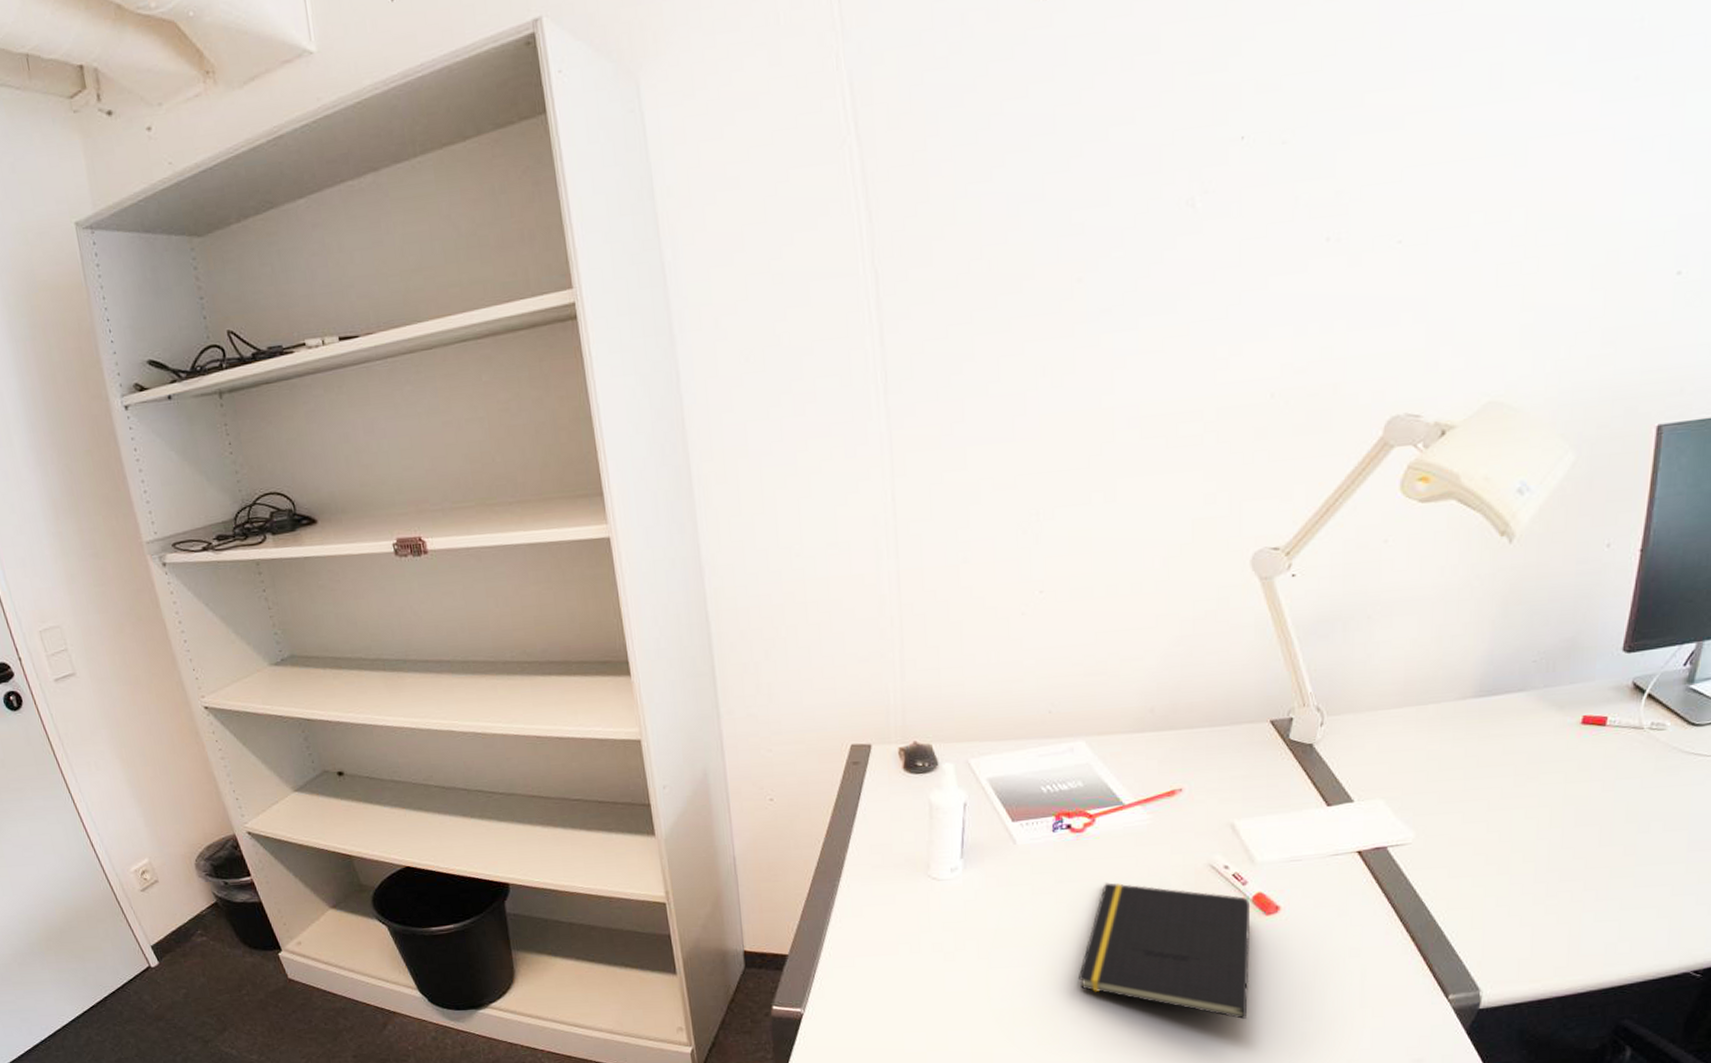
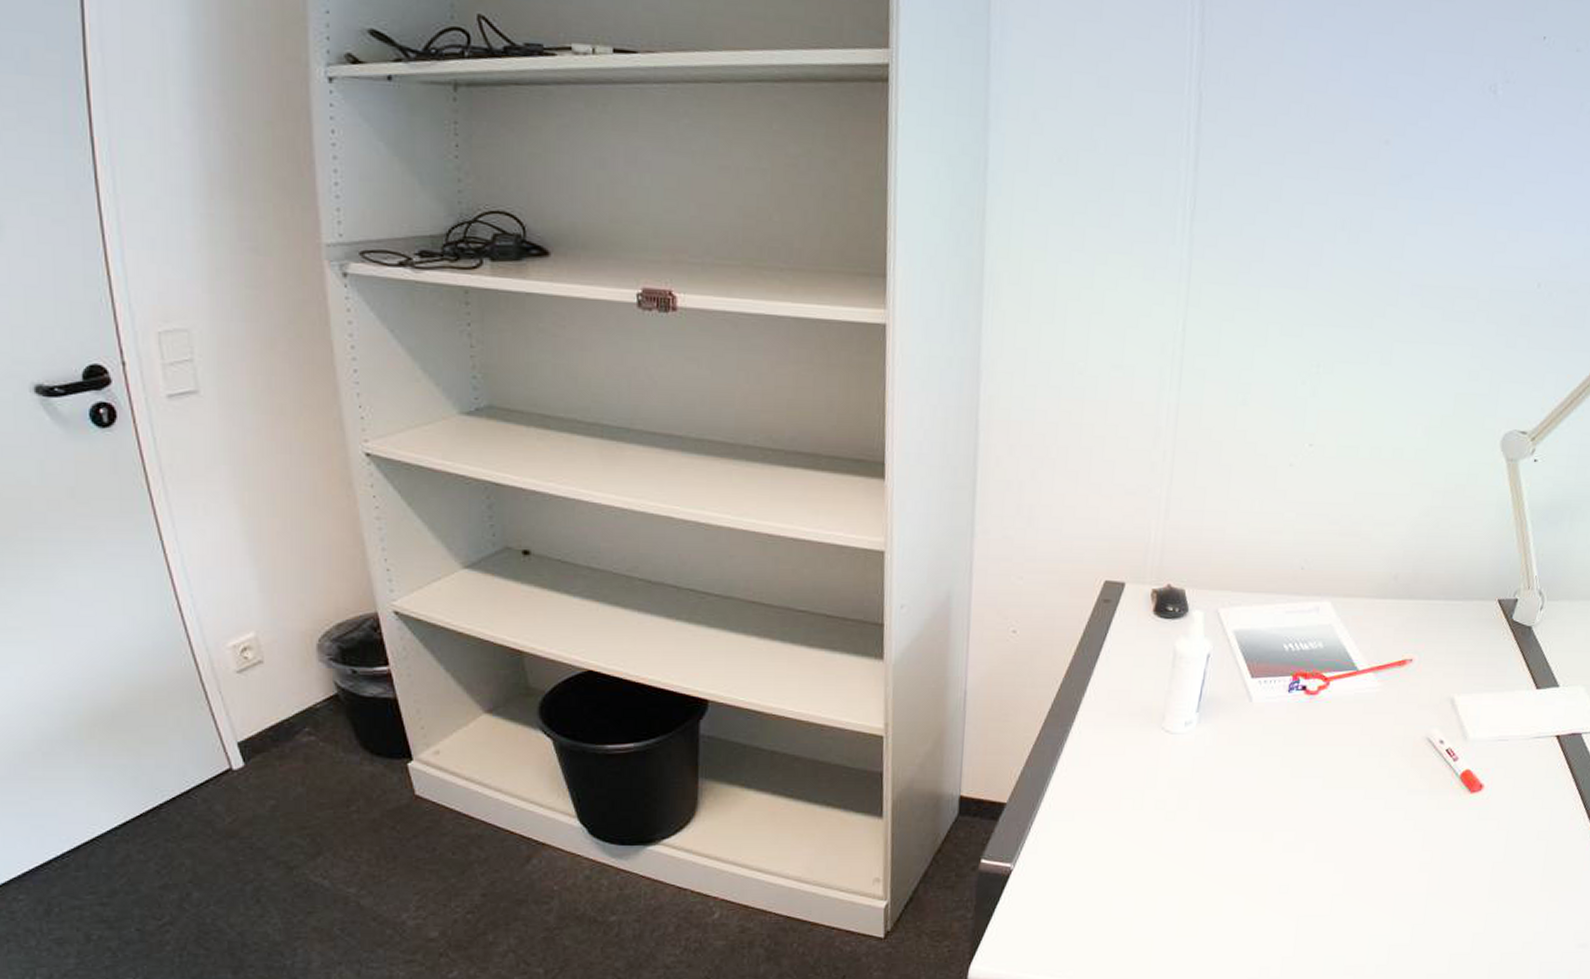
notepad: present [1079,883,1250,1020] -> none [1292,749,1458,898]

